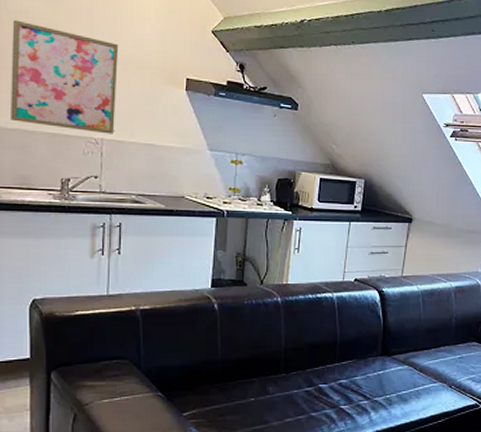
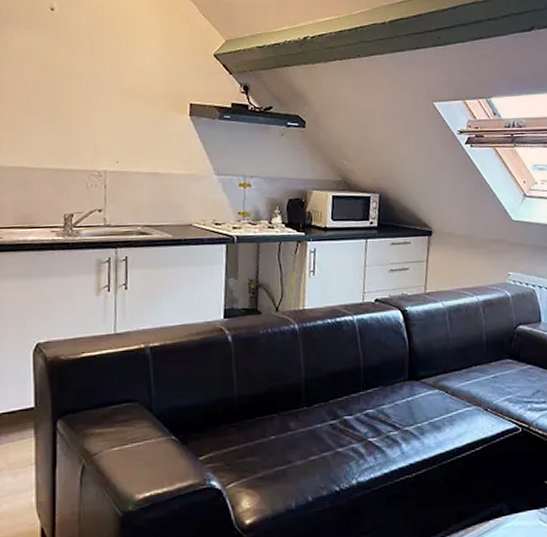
wall art: present [11,20,119,134] -> none [11,58,121,166]

